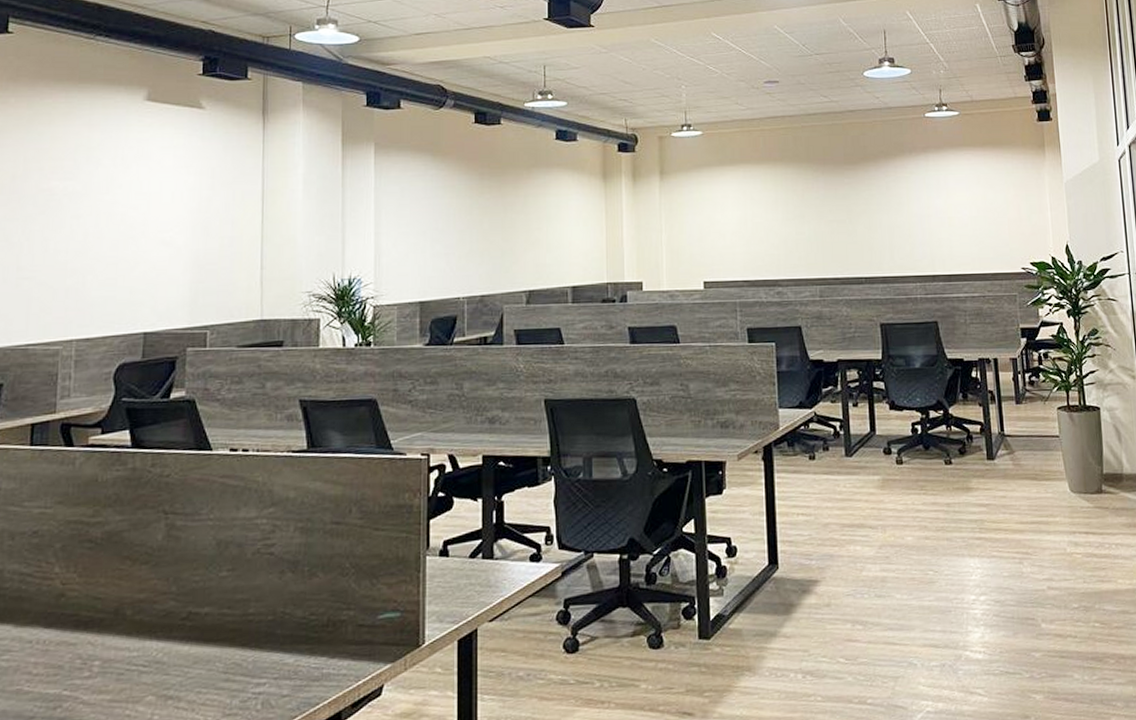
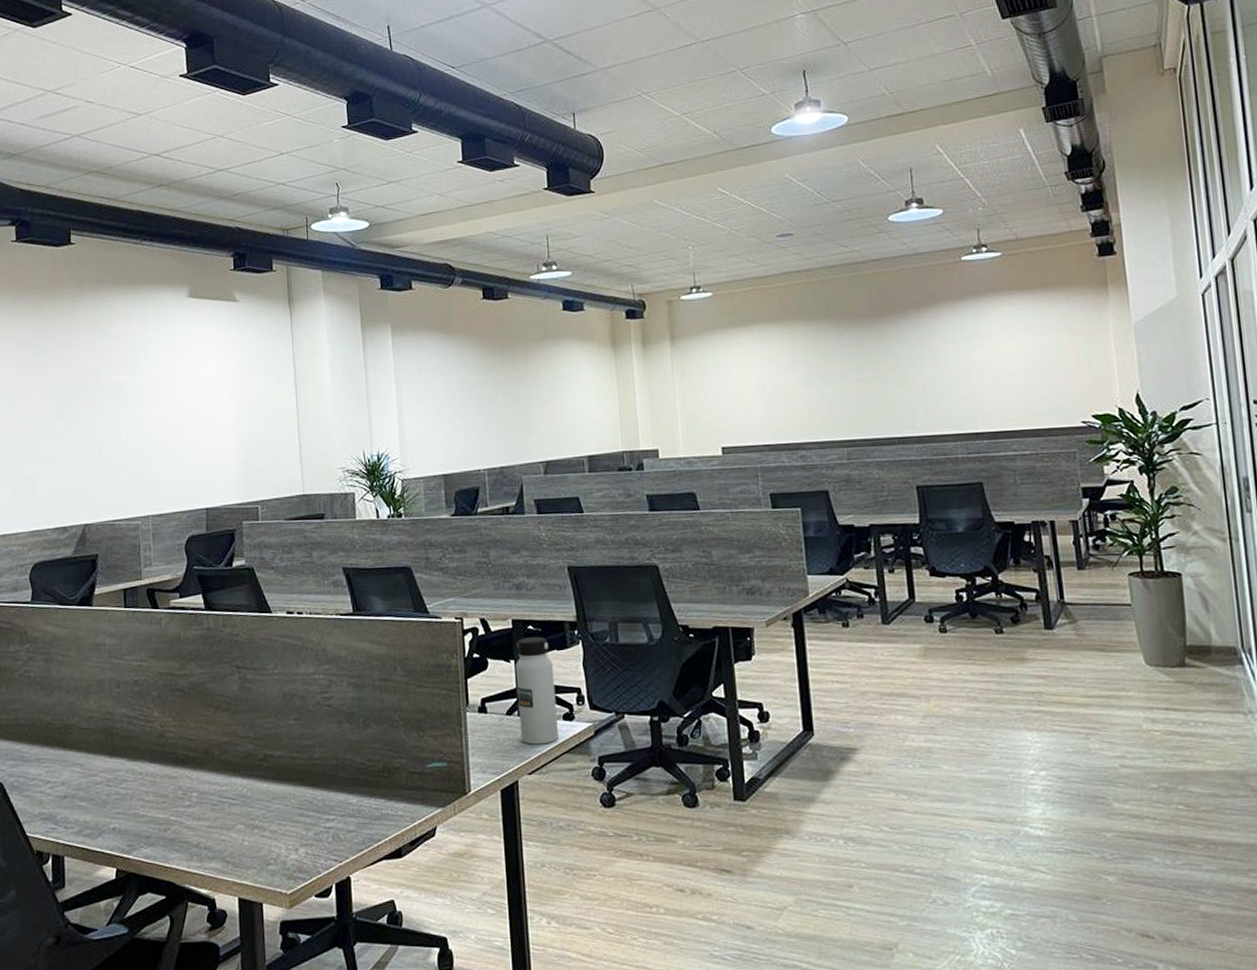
water bottle: none [482,472,523,589] -> present [515,636,558,745]

